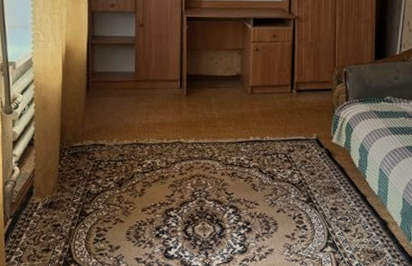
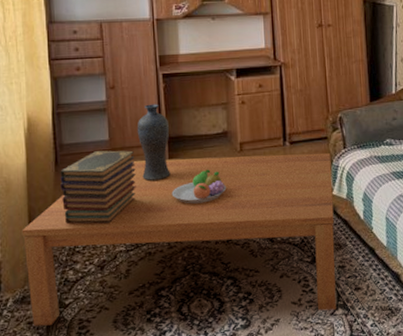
coffee table: none [54,92,333,247] -> present [22,152,337,327]
book stack: none [90,81,157,147] -> present [60,150,136,225]
vase: none [160,43,189,113] -> present [137,104,171,182]
fruit bowl: none [186,107,236,137] -> present [171,169,227,204]

